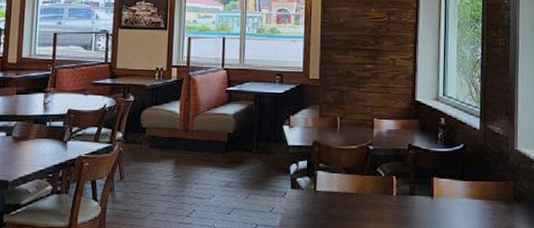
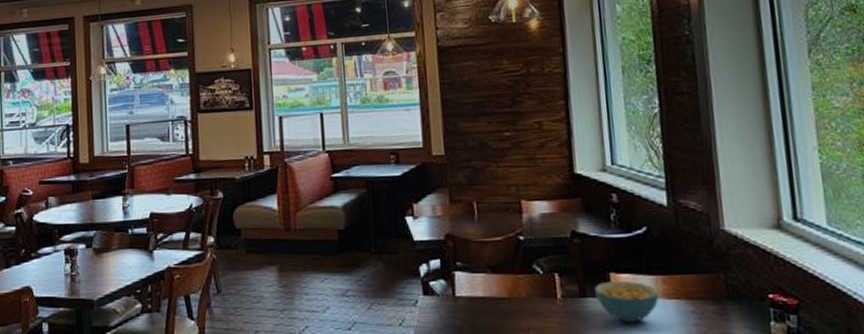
cereal bowl: none [421,184,467,215] -> present [595,280,660,322]

